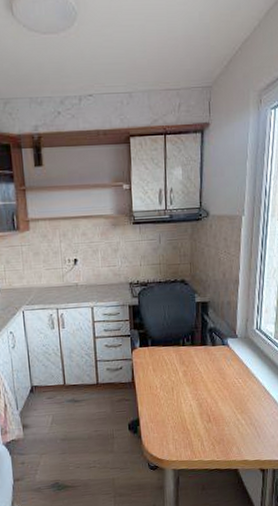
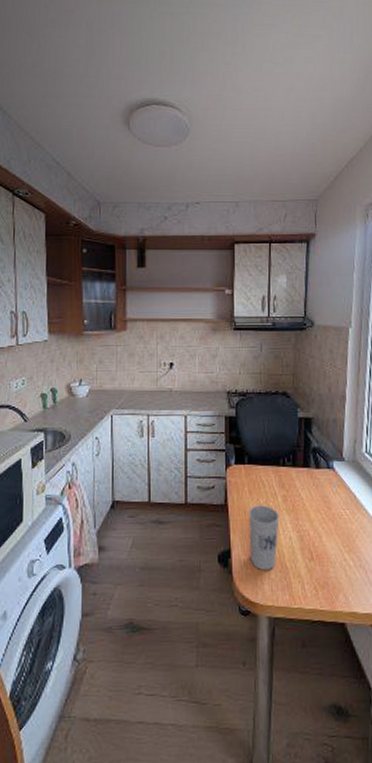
cup: none [153,380,181,434] -> present [248,505,280,571]

